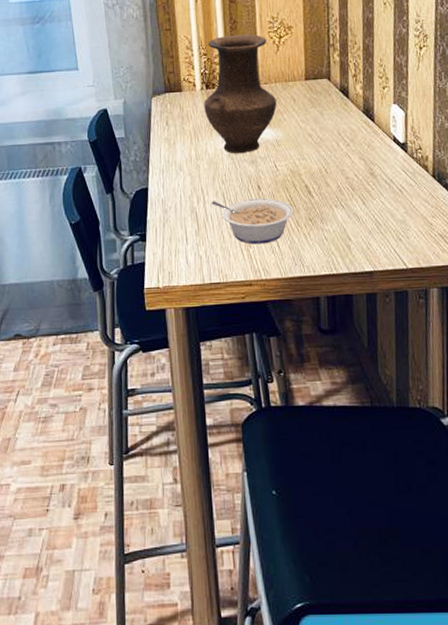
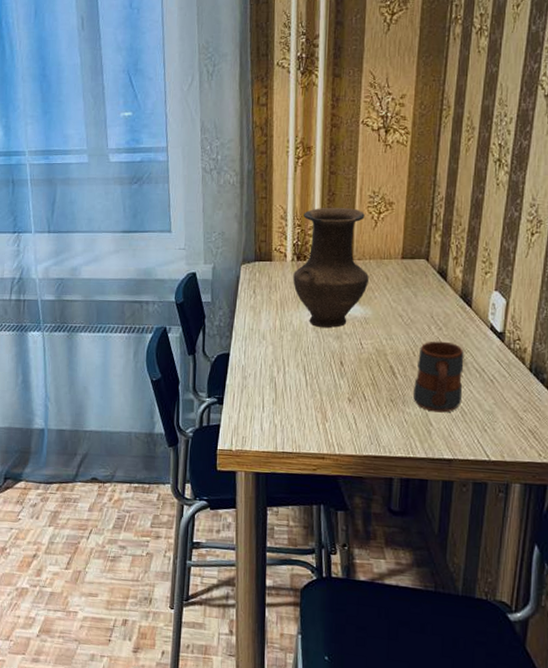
legume: present [211,198,294,245] -> none [291,372,375,420]
mug: none [329,156,376,227] -> present [412,341,464,413]

